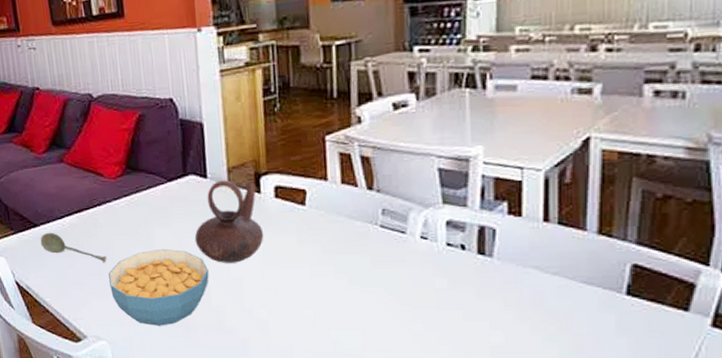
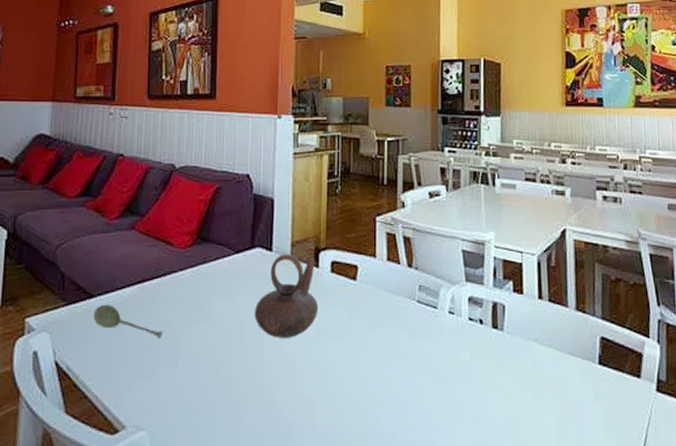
cereal bowl: present [108,248,209,326] -> none [161,323,264,410]

